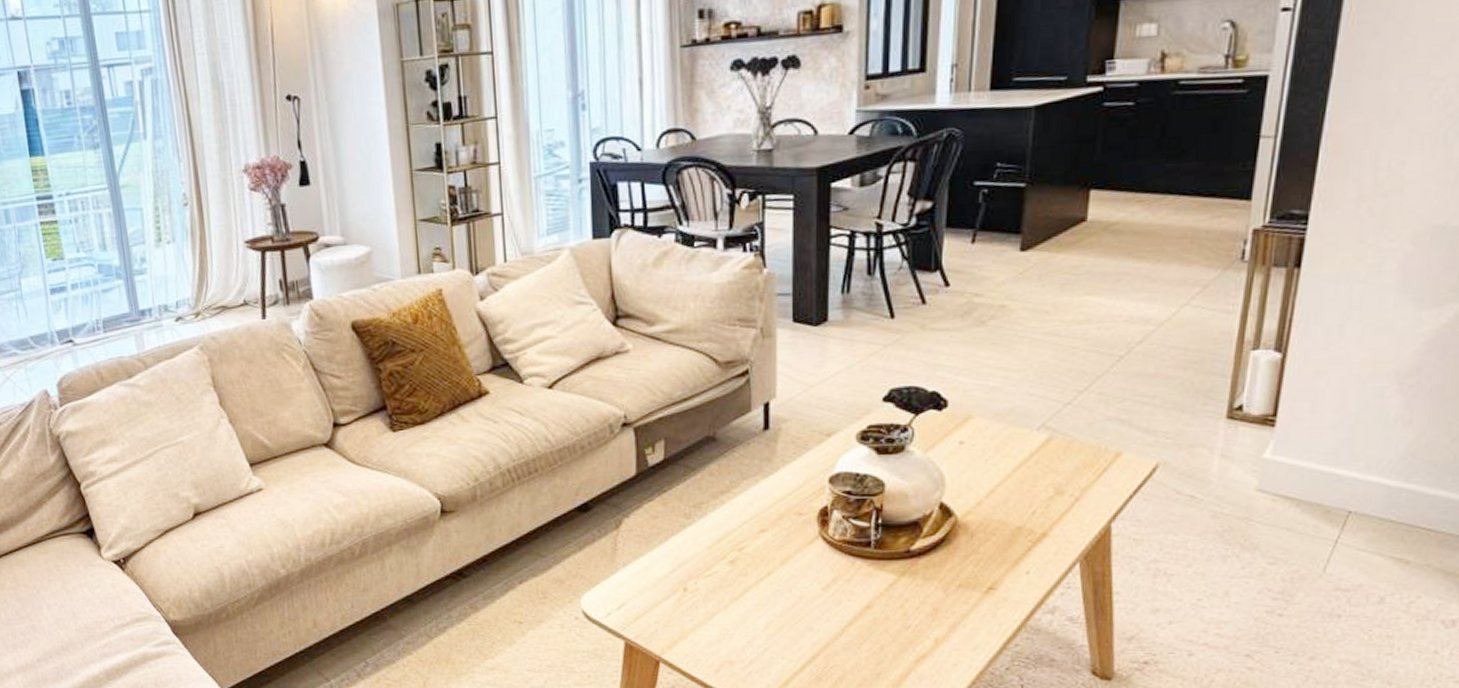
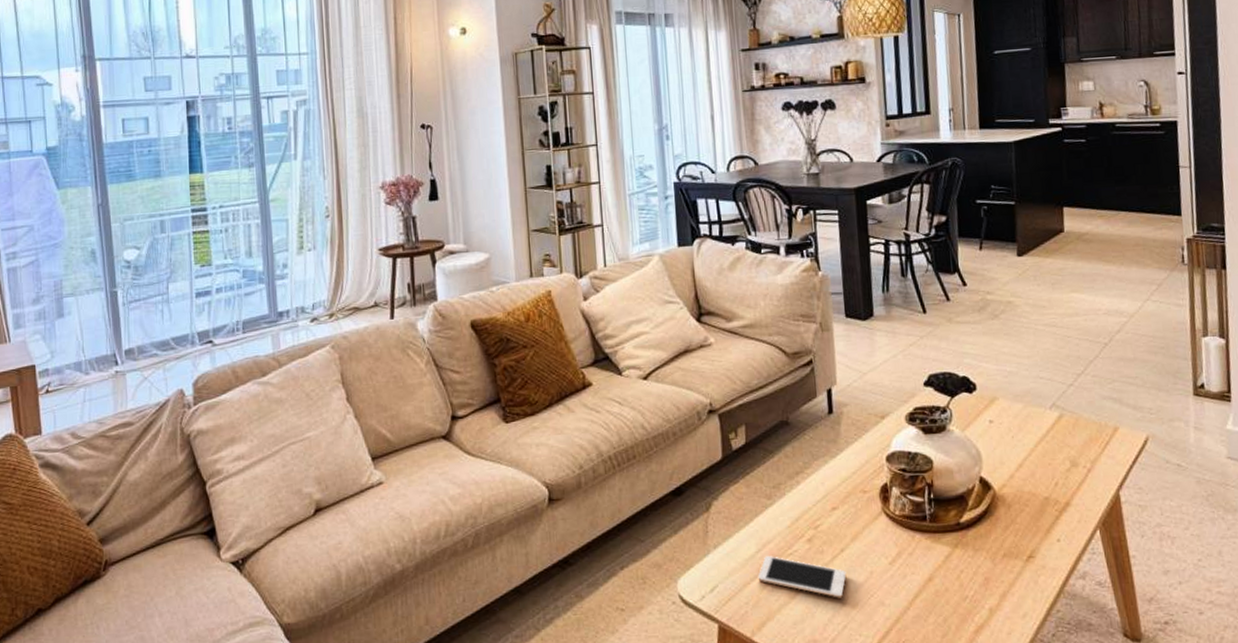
cell phone: none [671,576,772,621] -> present [757,556,847,598]

